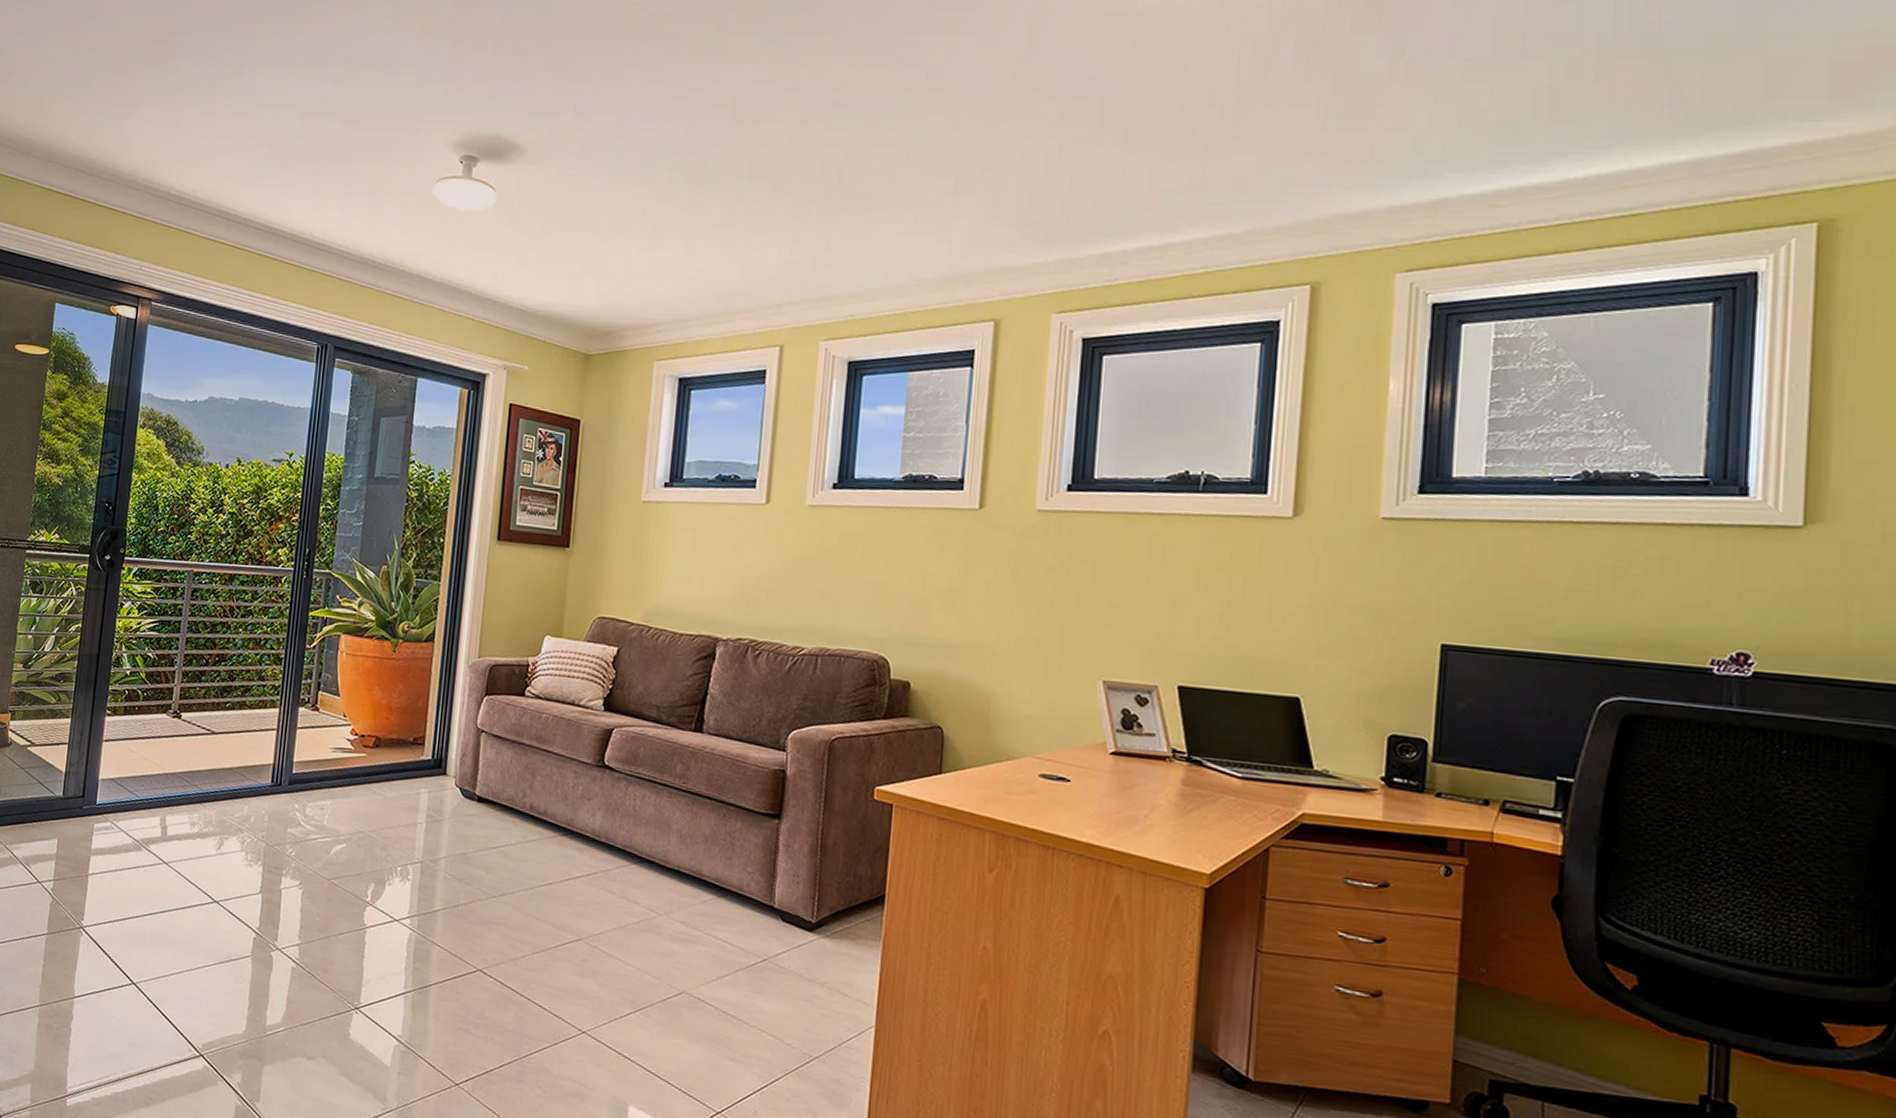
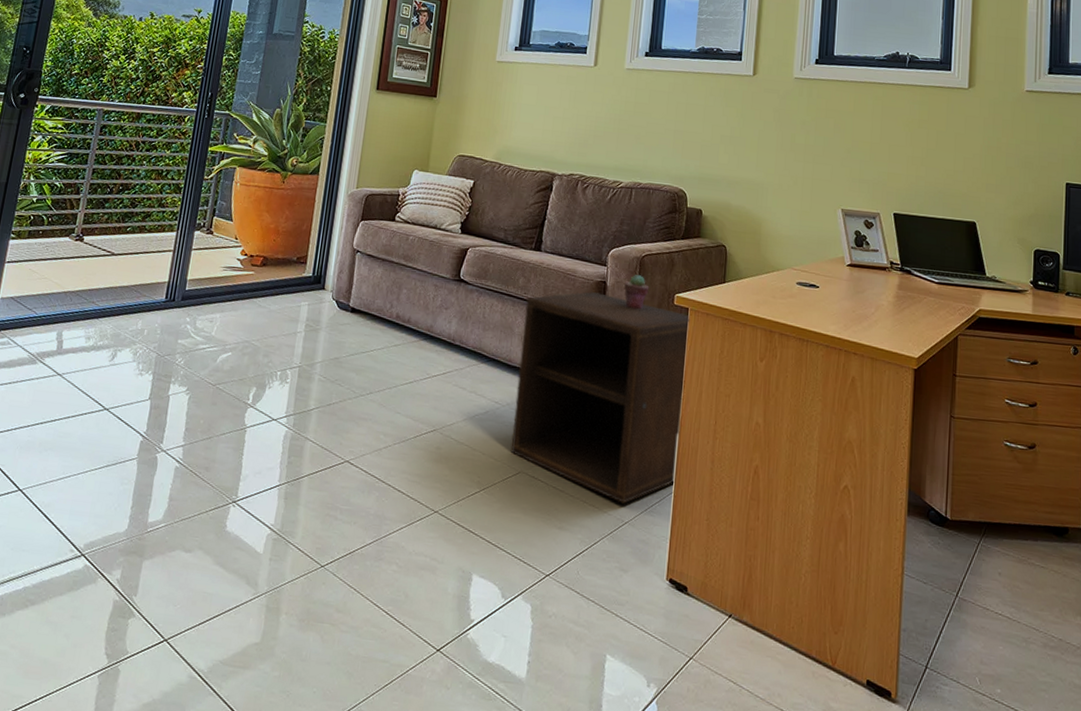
nightstand: none [670,782,895,1036] -> present [510,292,690,504]
potted succulent: none [809,762,842,805] -> present [624,275,650,310]

